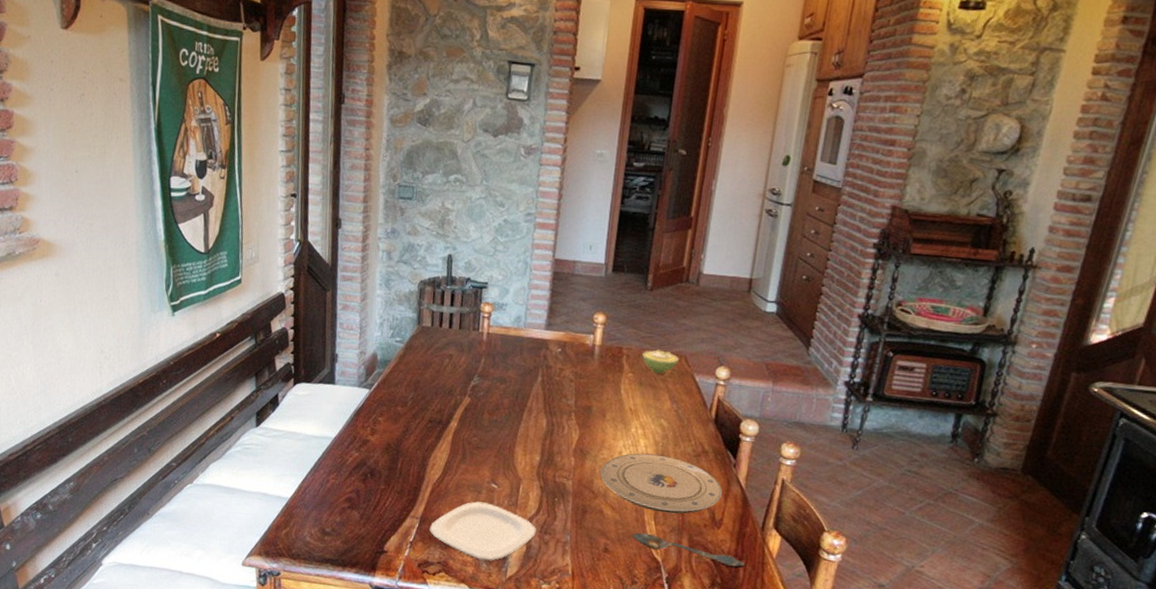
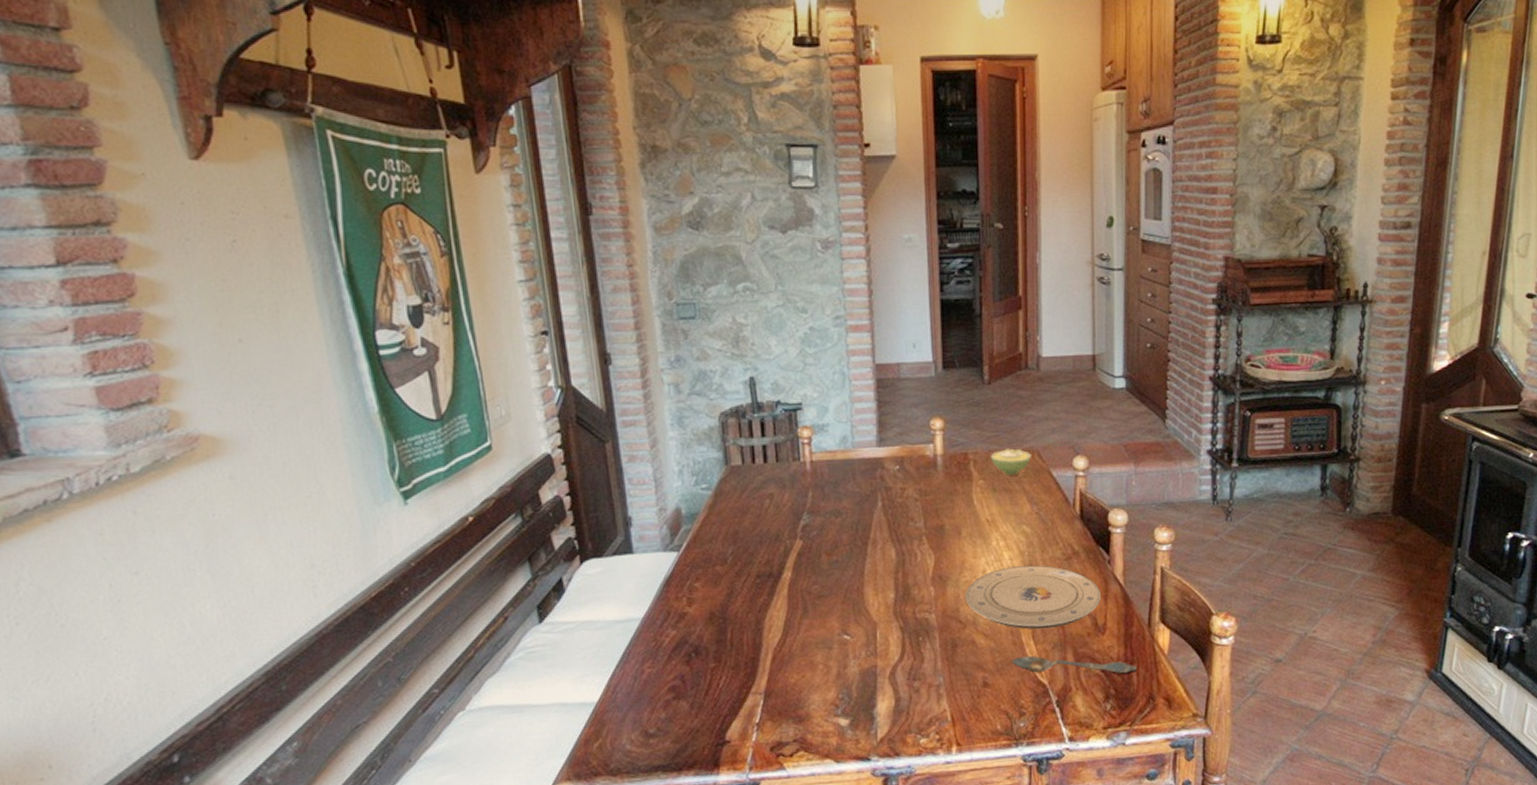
plate: present [429,501,536,561] -> none [777,658,903,727]

